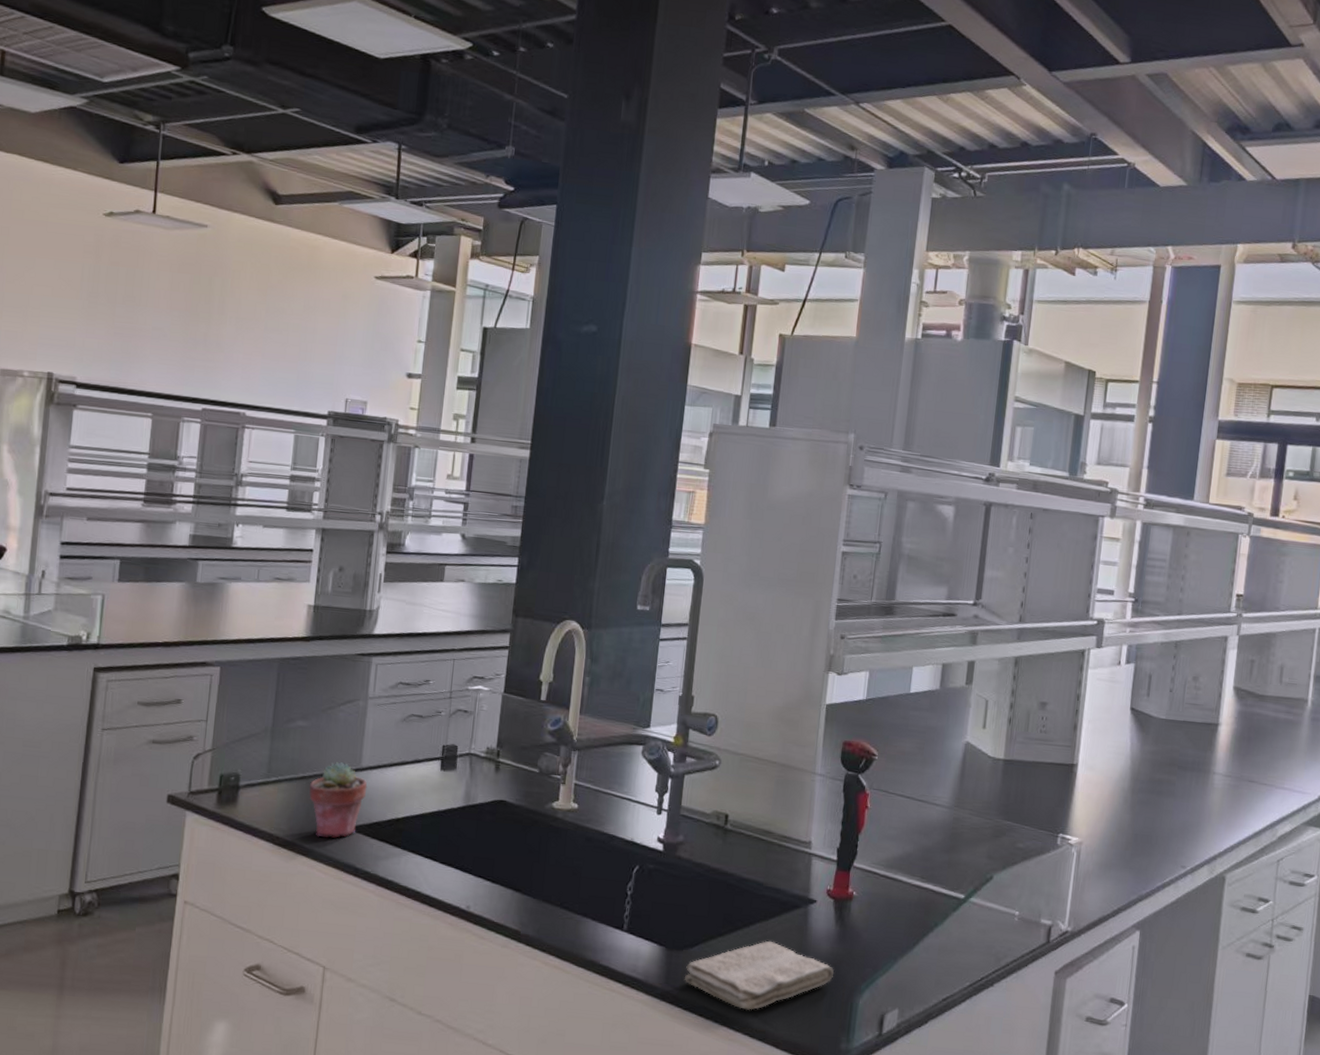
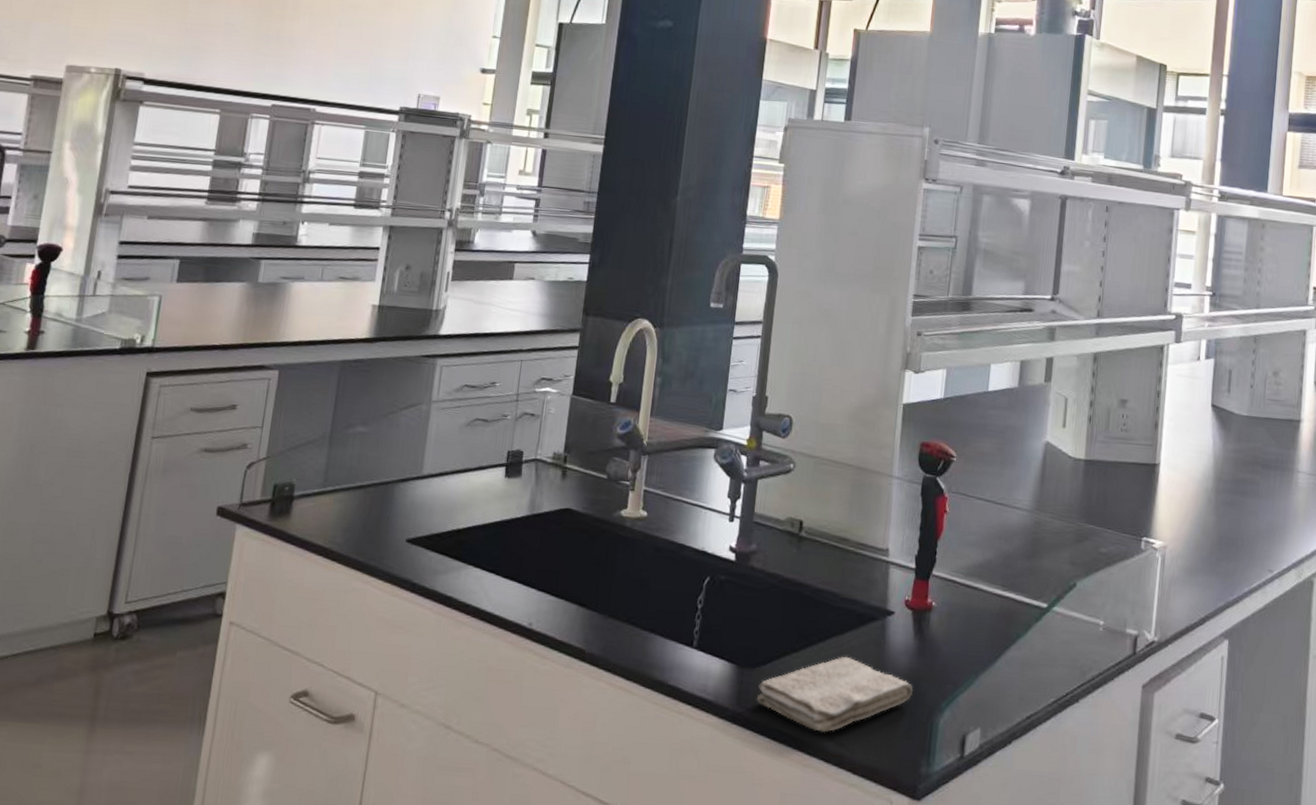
potted succulent: present [309,761,368,839] -> none [366,469,428,552]

